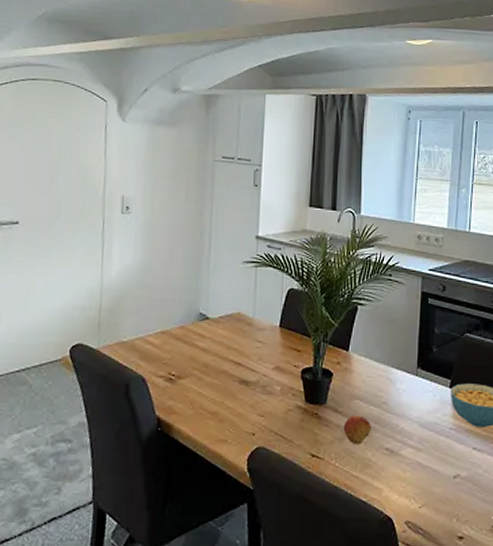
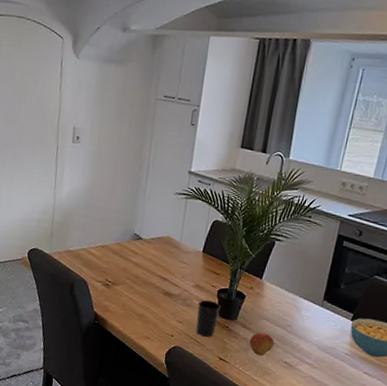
cup: none [280,384,306,430] -> present [196,300,221,337]

